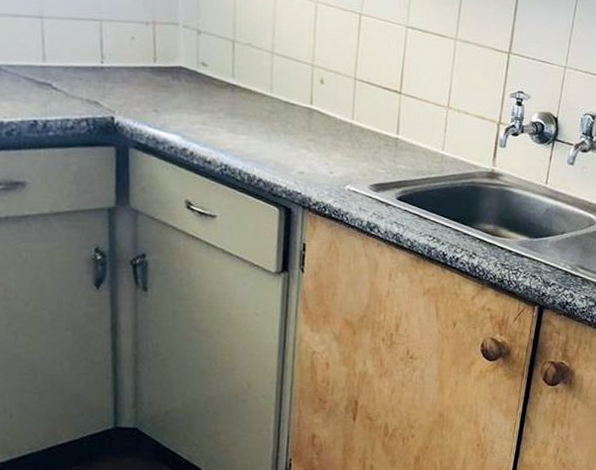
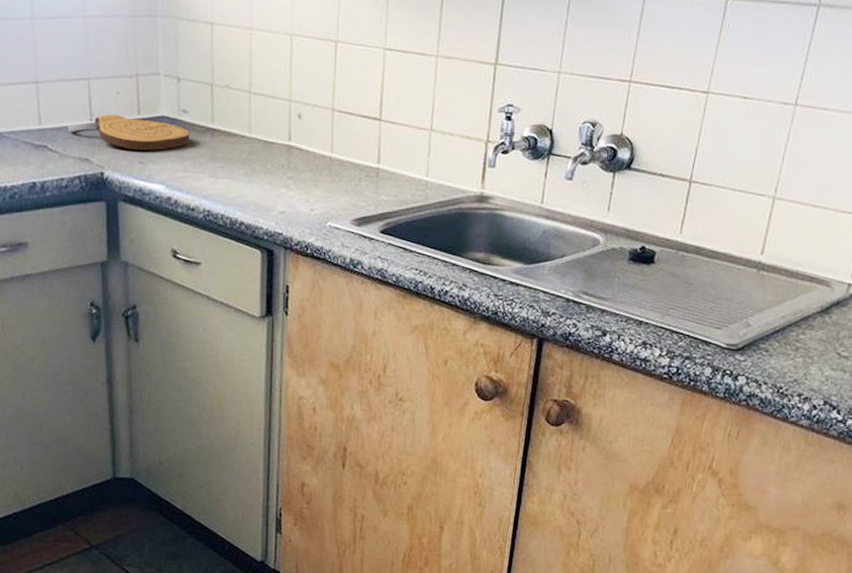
cutting board: none [76,59,209,101] -> present [68,114,190,151]

